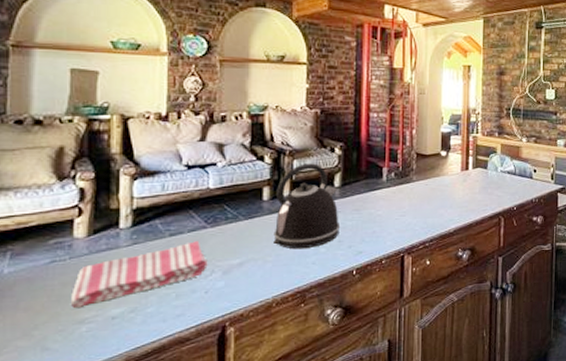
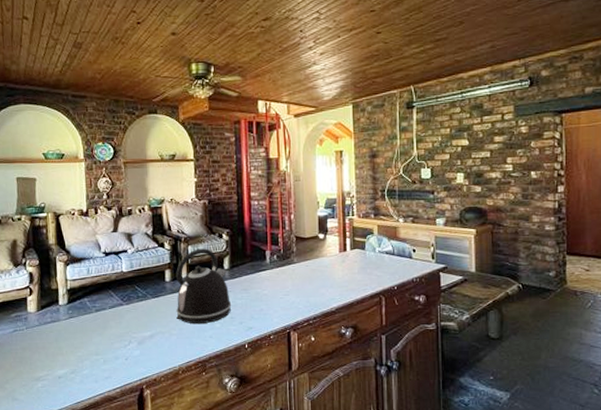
dish towel: present [70,241,208,308] -> none [29,316,126,368]

